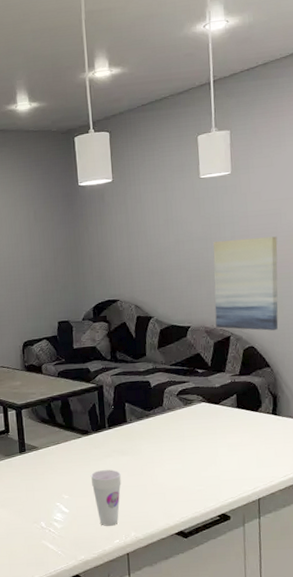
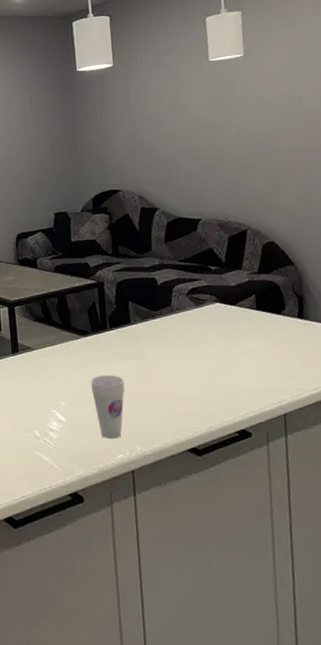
wall art: present [213,236,279,331] -> none [225,122,303,225]

